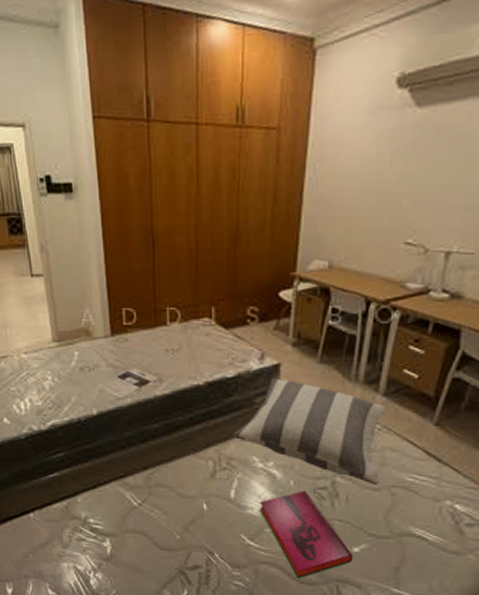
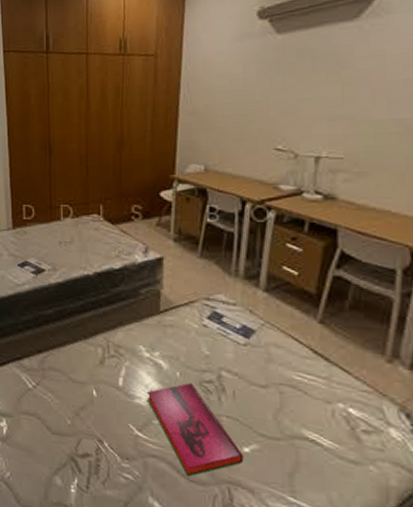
pillow: present [232,378,388,485] -> none [120,271,269,382]

